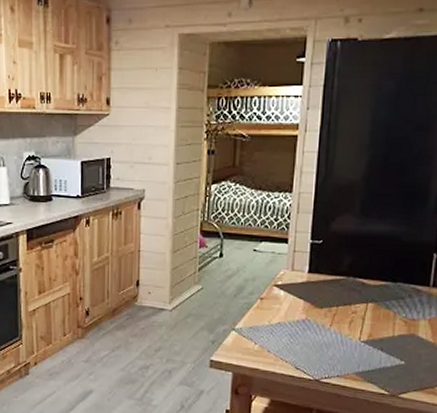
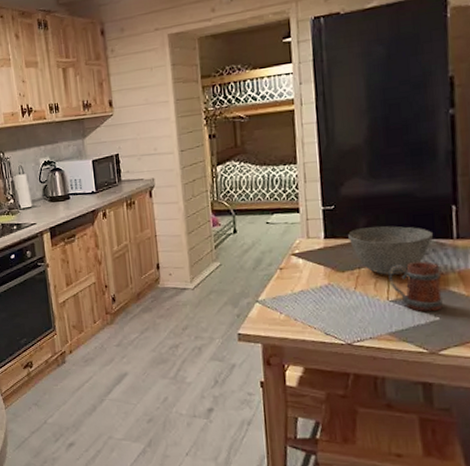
bowl: none [331,265,411,317] -> present [348,226,433,276]
mug: none [363,306,412,356] -> present [388,261,443,312]

